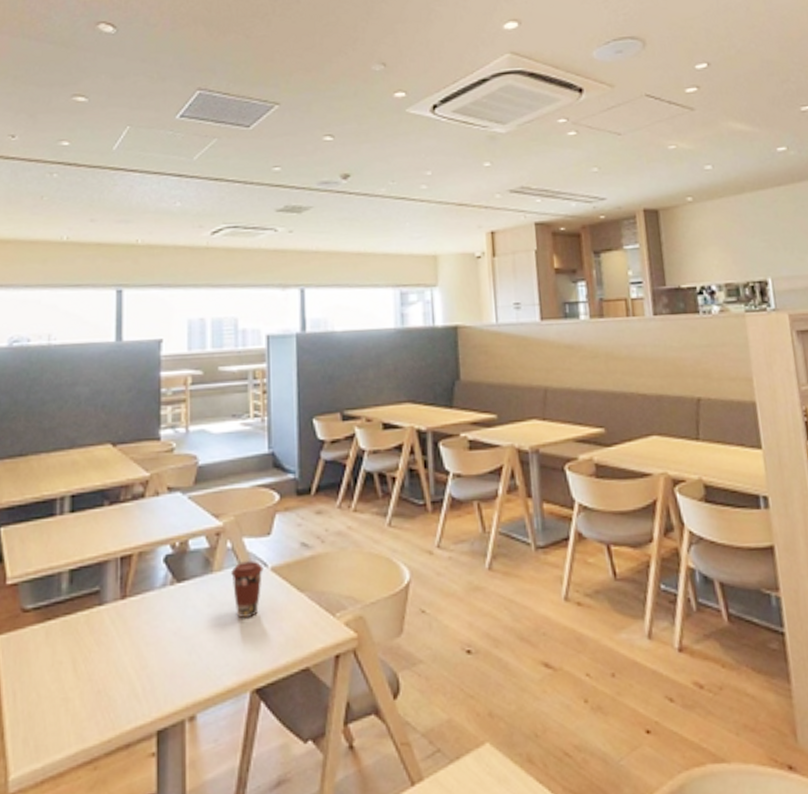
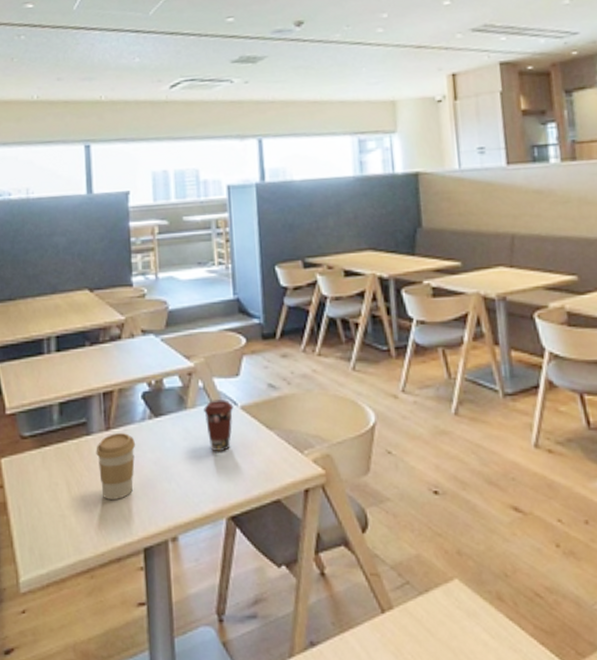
coffee cup: none [108,601,155,677] -> present [96,433,136,499]

